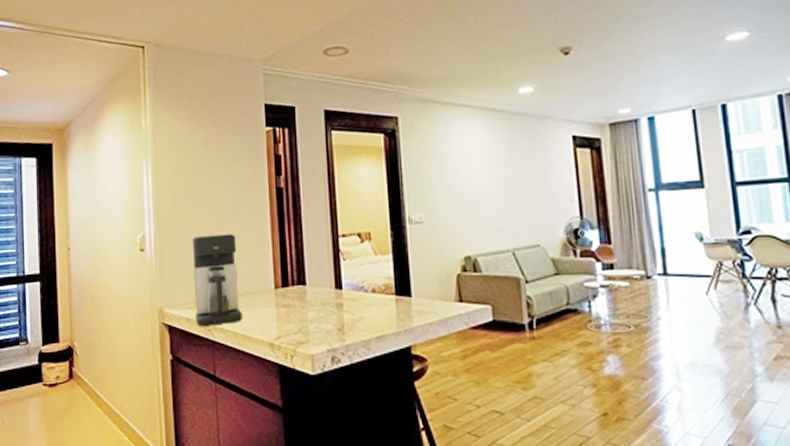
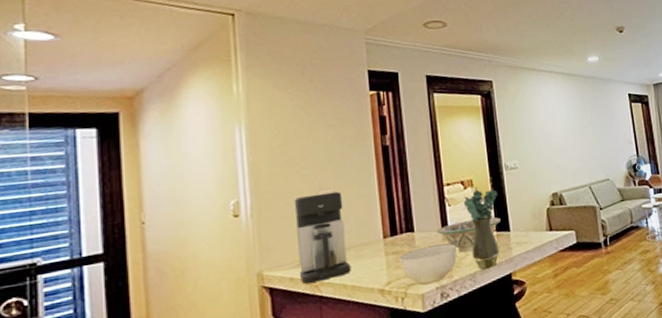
bowl: none [290,302,351,345] -> present [399,243,458,285]
decorative bowl: none [329,278,401,315] -> present [436,217,501,253]
vase: none [359,241,399,336] -> present [463,187,500,269]

